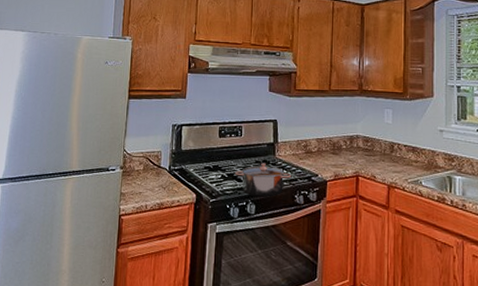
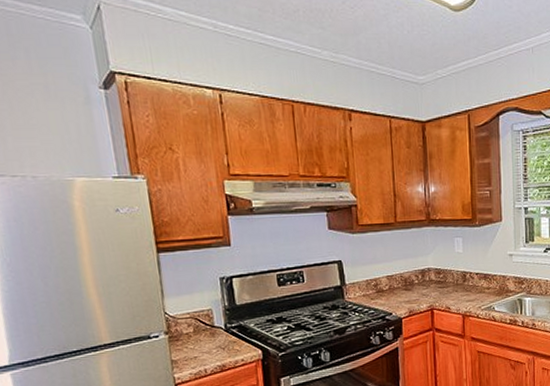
cooking pot: present [235,163,292,197] -> none [302,308,365,344]

